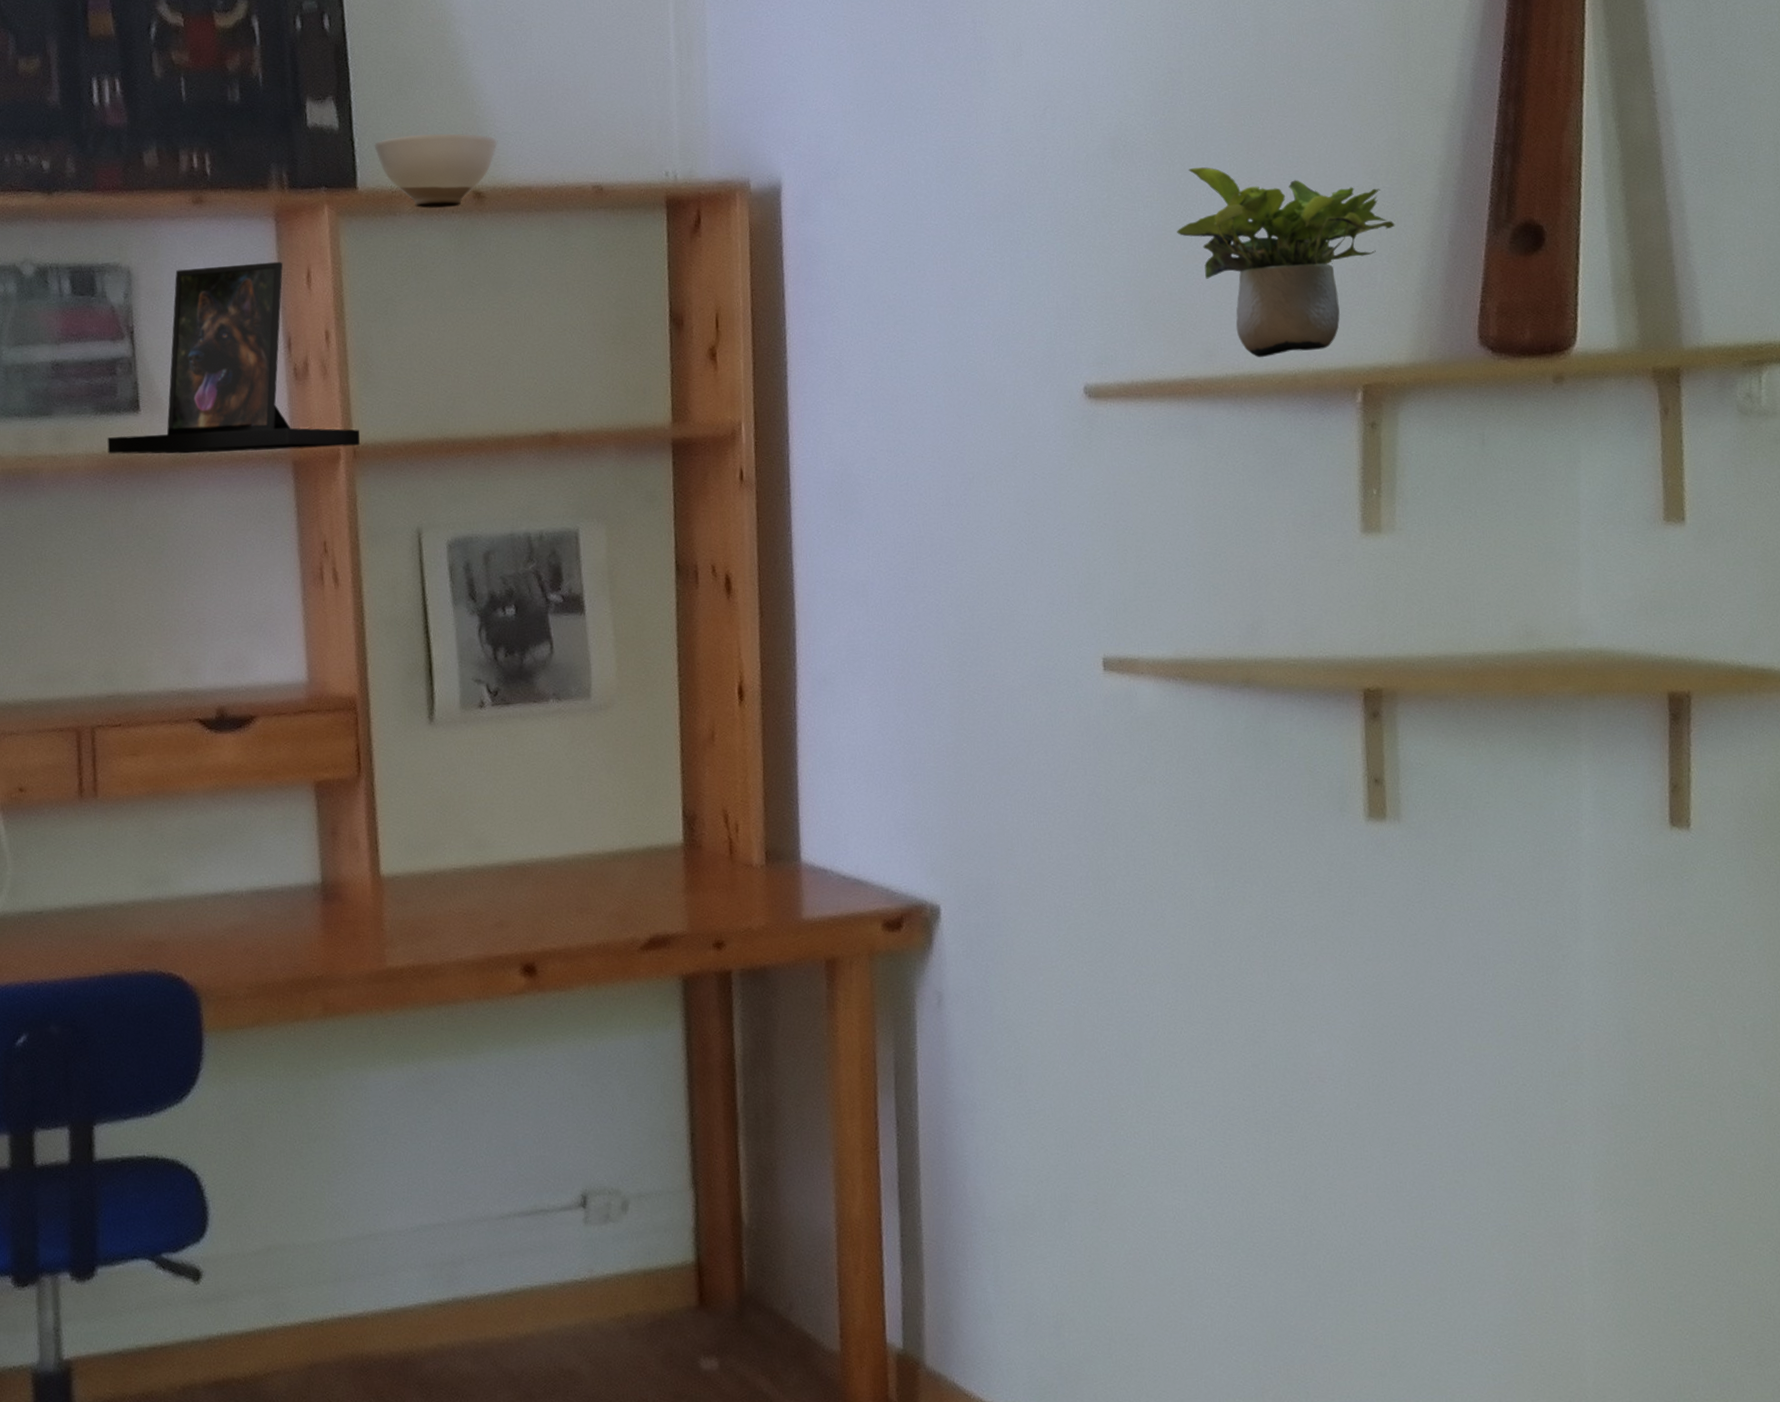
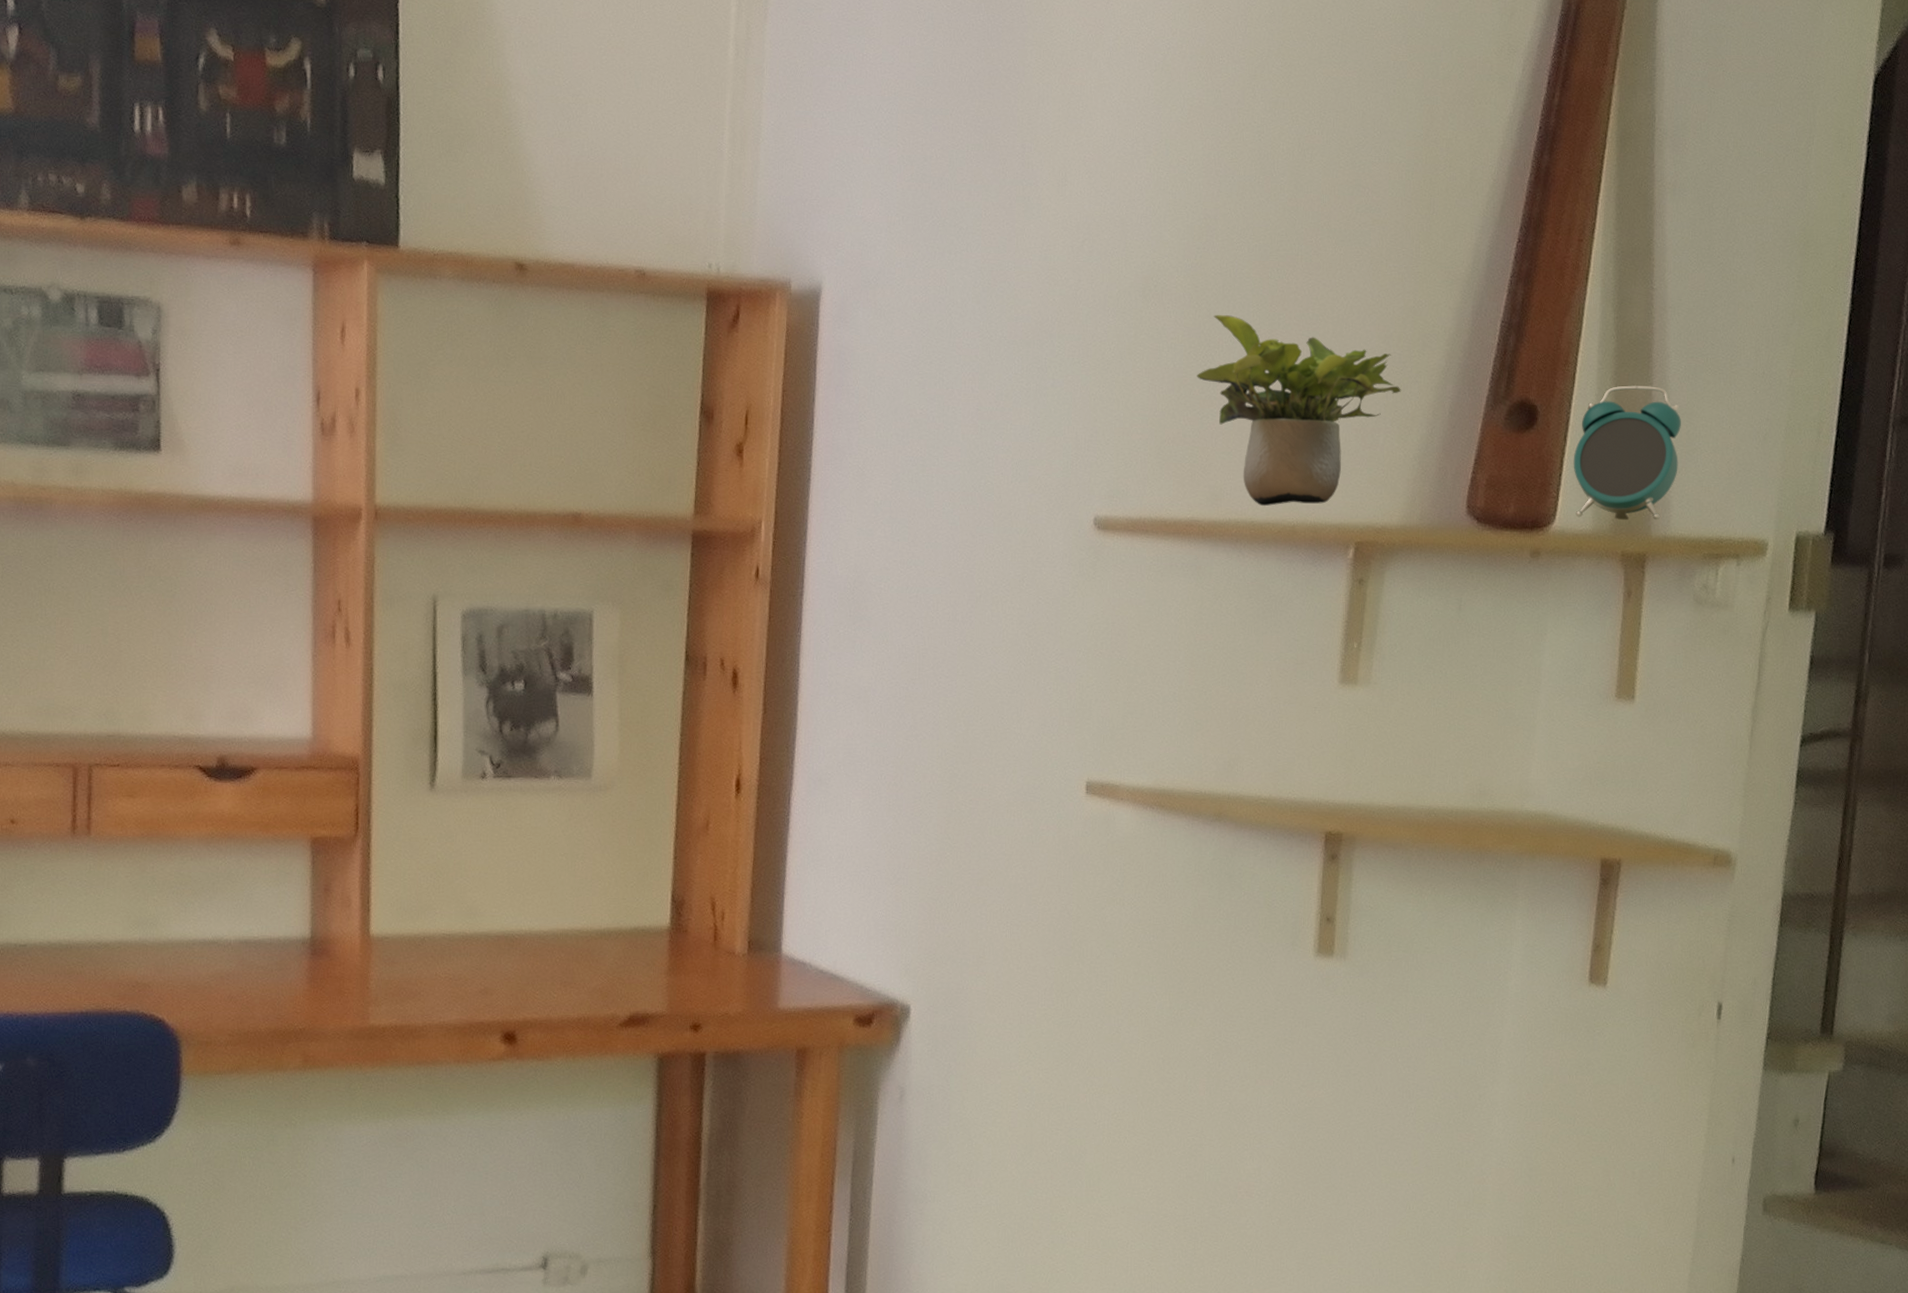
photo frame: present [107,261,360,455] -> none [124,311,382,507]
bowl: present [374,133,498,209] -> none [419,199,545,277]
alarm clock: none [1588,193,1704,337] -> present [1573,385,1681,521]

